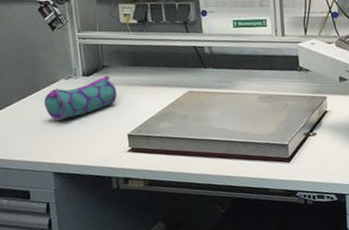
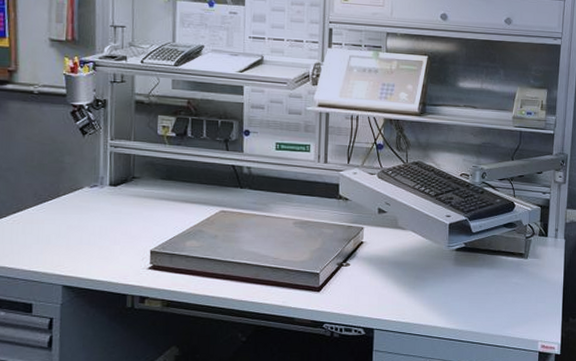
pencil case: present [44,75,117,121] -> none [63,187,145,230]

